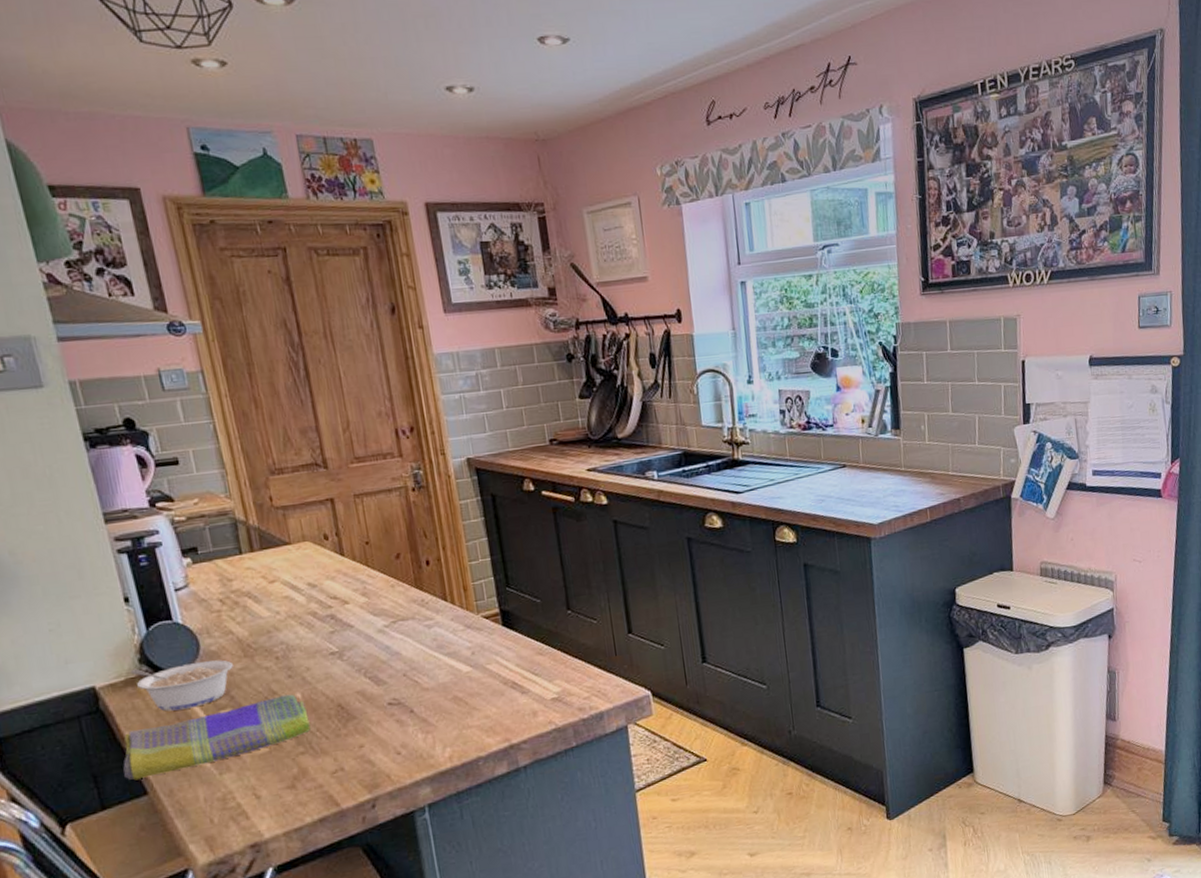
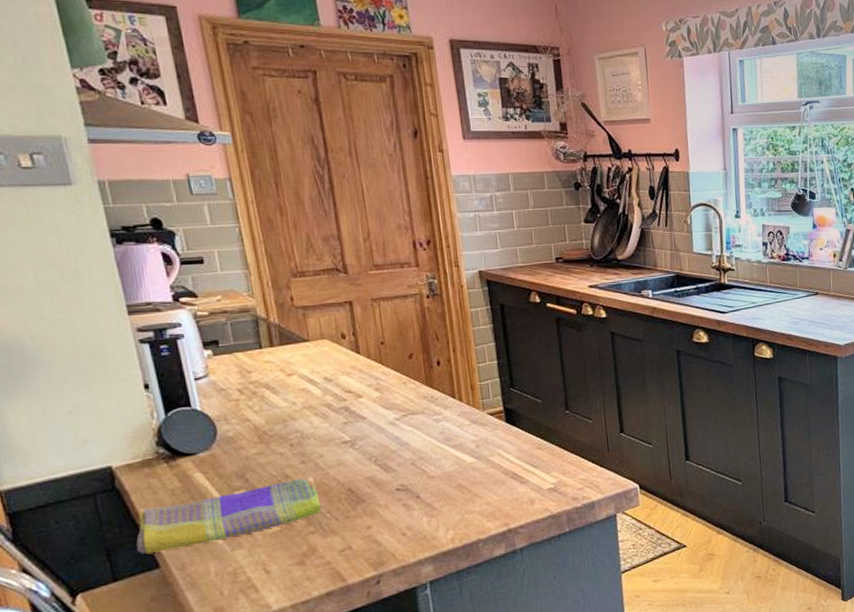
legume: present [130,660,233,711] -> none [147,445,249,491]

